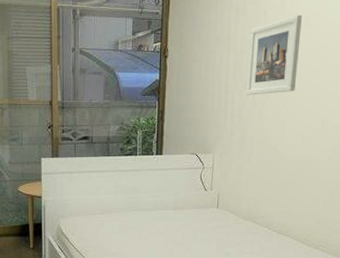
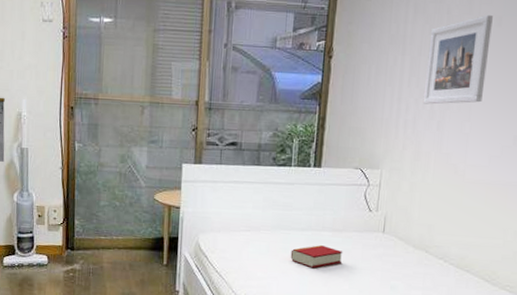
book: none [140,222,185,242] -> present [290,245,343,269]

